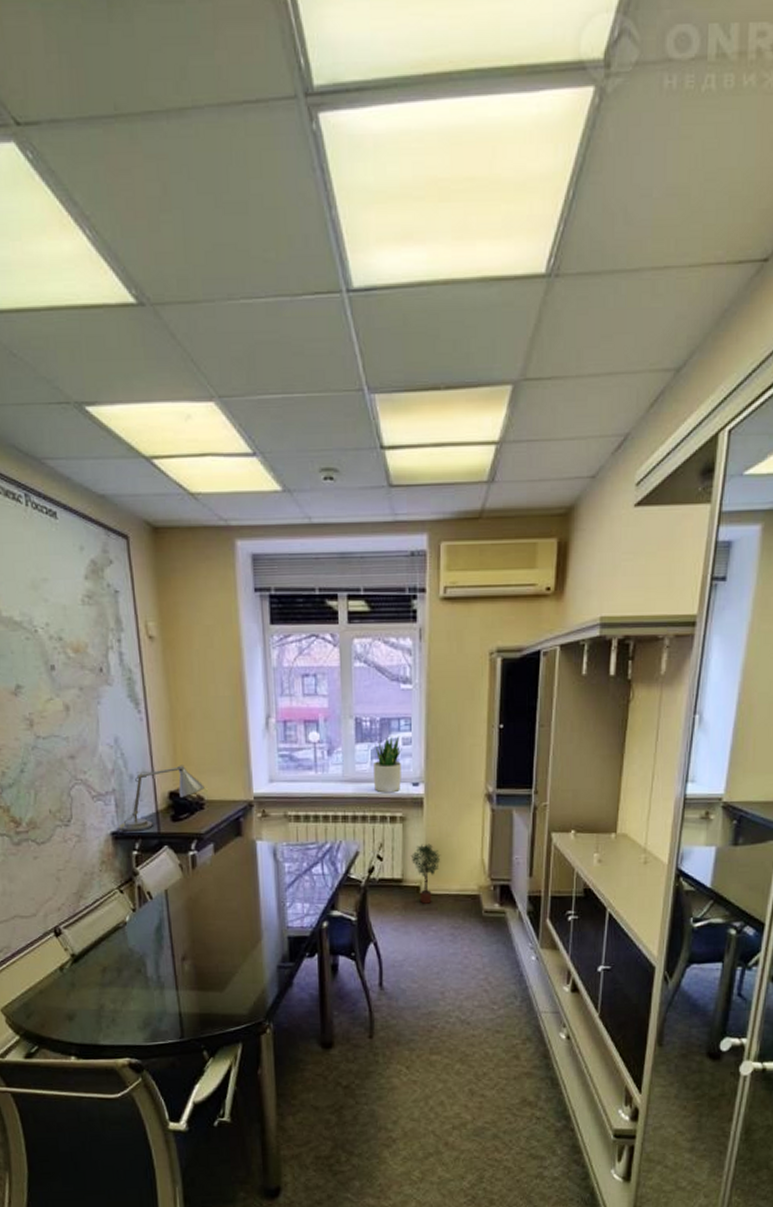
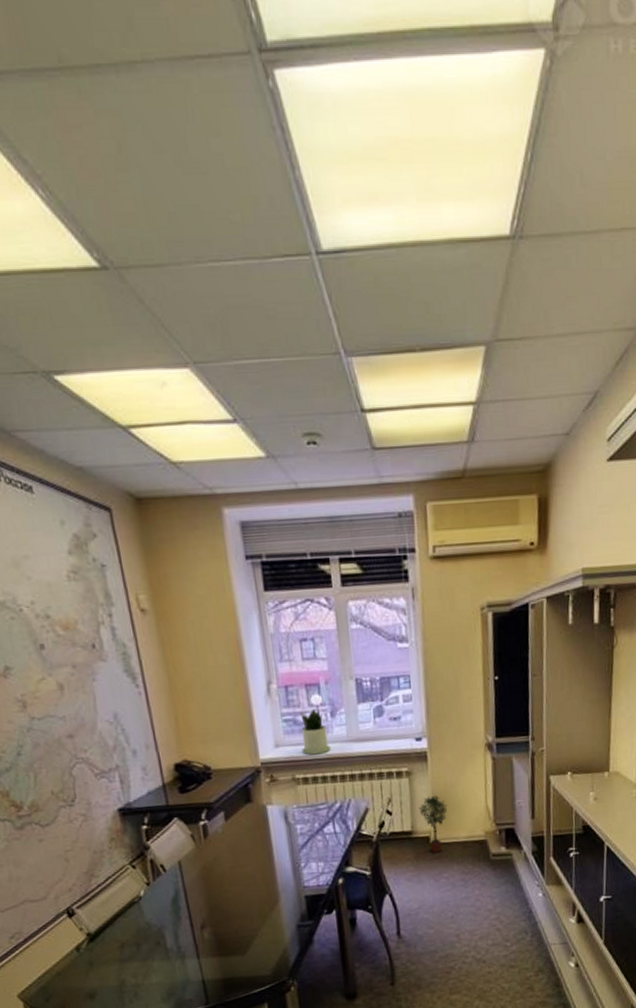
desk lamp: present [119,765,205,833] -> none [125,736,210,808]
planter: none [296,745,326,793] -> present [300,708,332,755]
planter: present [373,736,402,793] -> none [376,693,405,750]

